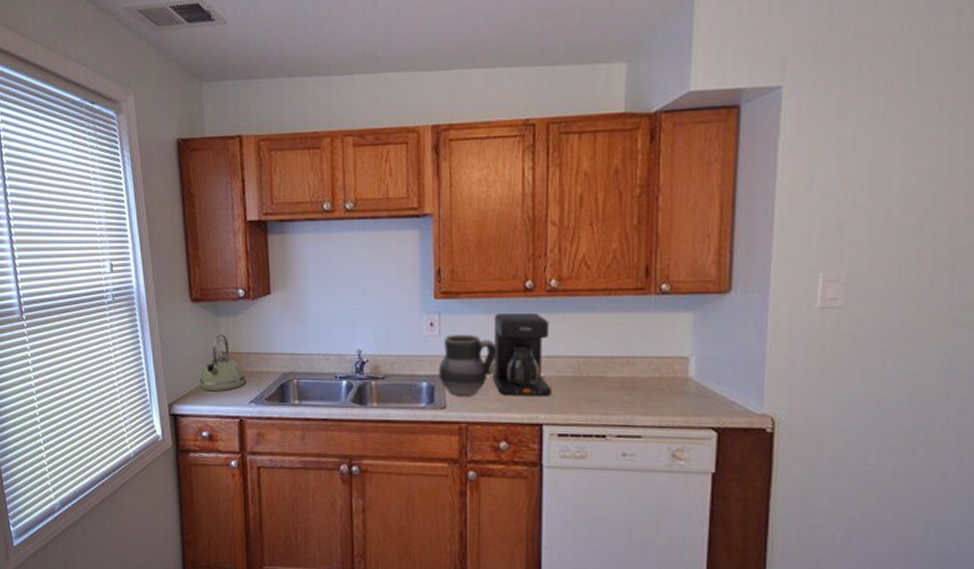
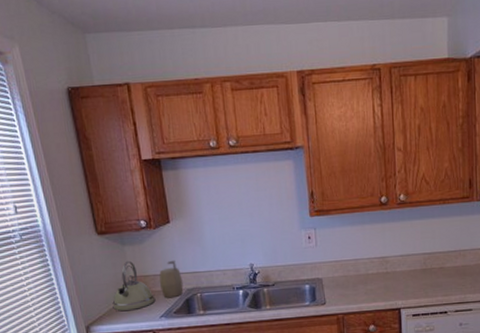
soap dispenser: none [253,337,279,382] -> present [159,260,184,298]
ceramic jug: present [438,335,496,397] -> none [317,243,362,294]
coffee maker: present [491,312,551,396] -> none [359,222,406,289]

